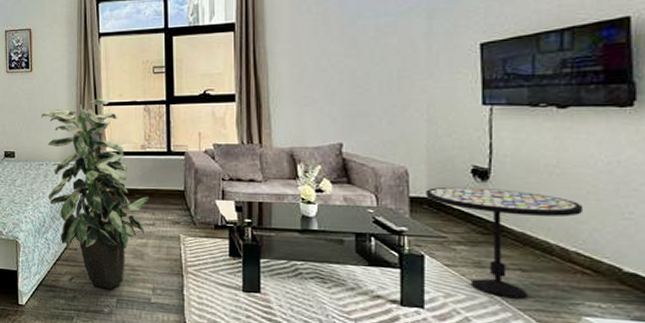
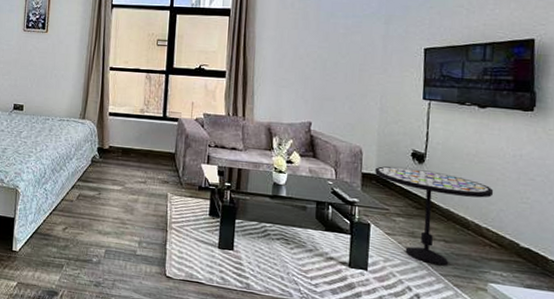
indoor plant: present [42,98,150,289] -> none [50,63,144,241]

